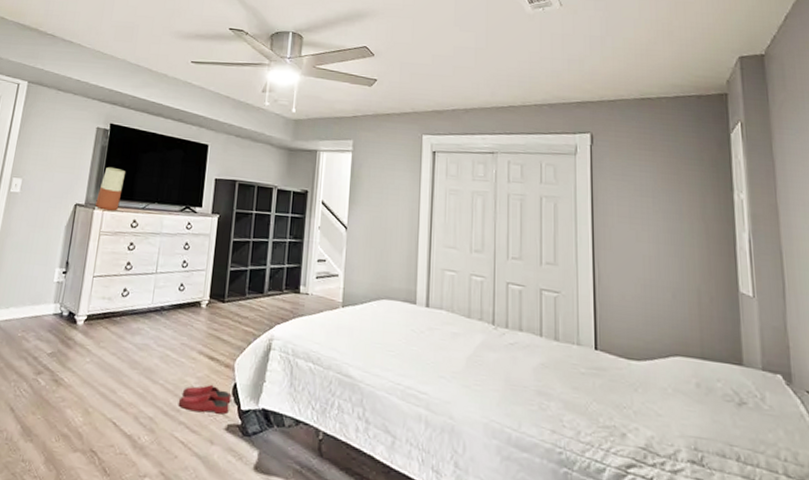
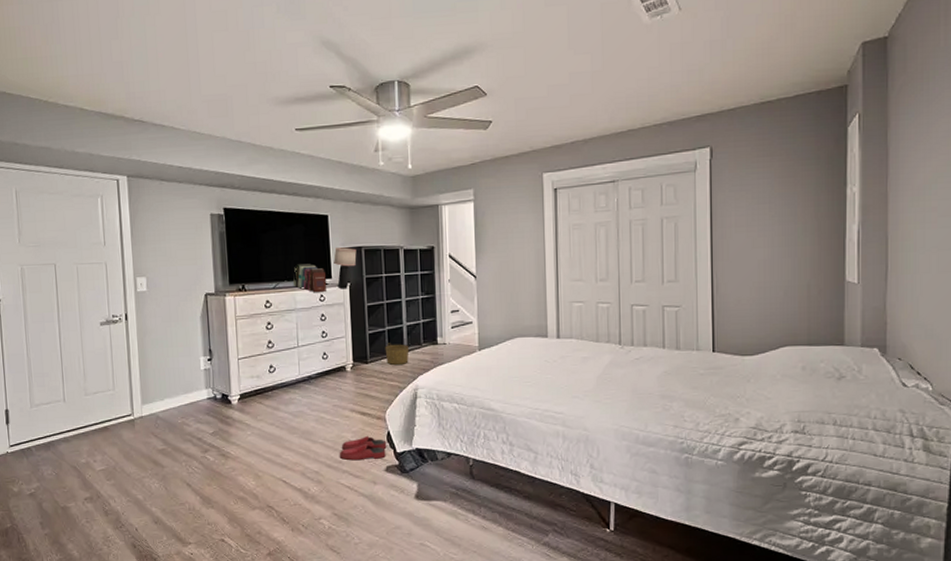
vase: present [95,166,126,211] -> none [225,252,250,296]
books: none [163,188,197,221] -> present [293,263,326,293]
table lamp: none [206,178,231,221] -> present [333,247,357,289]
basket: none [244,283,270,311] -> present [385,343,409,366]

